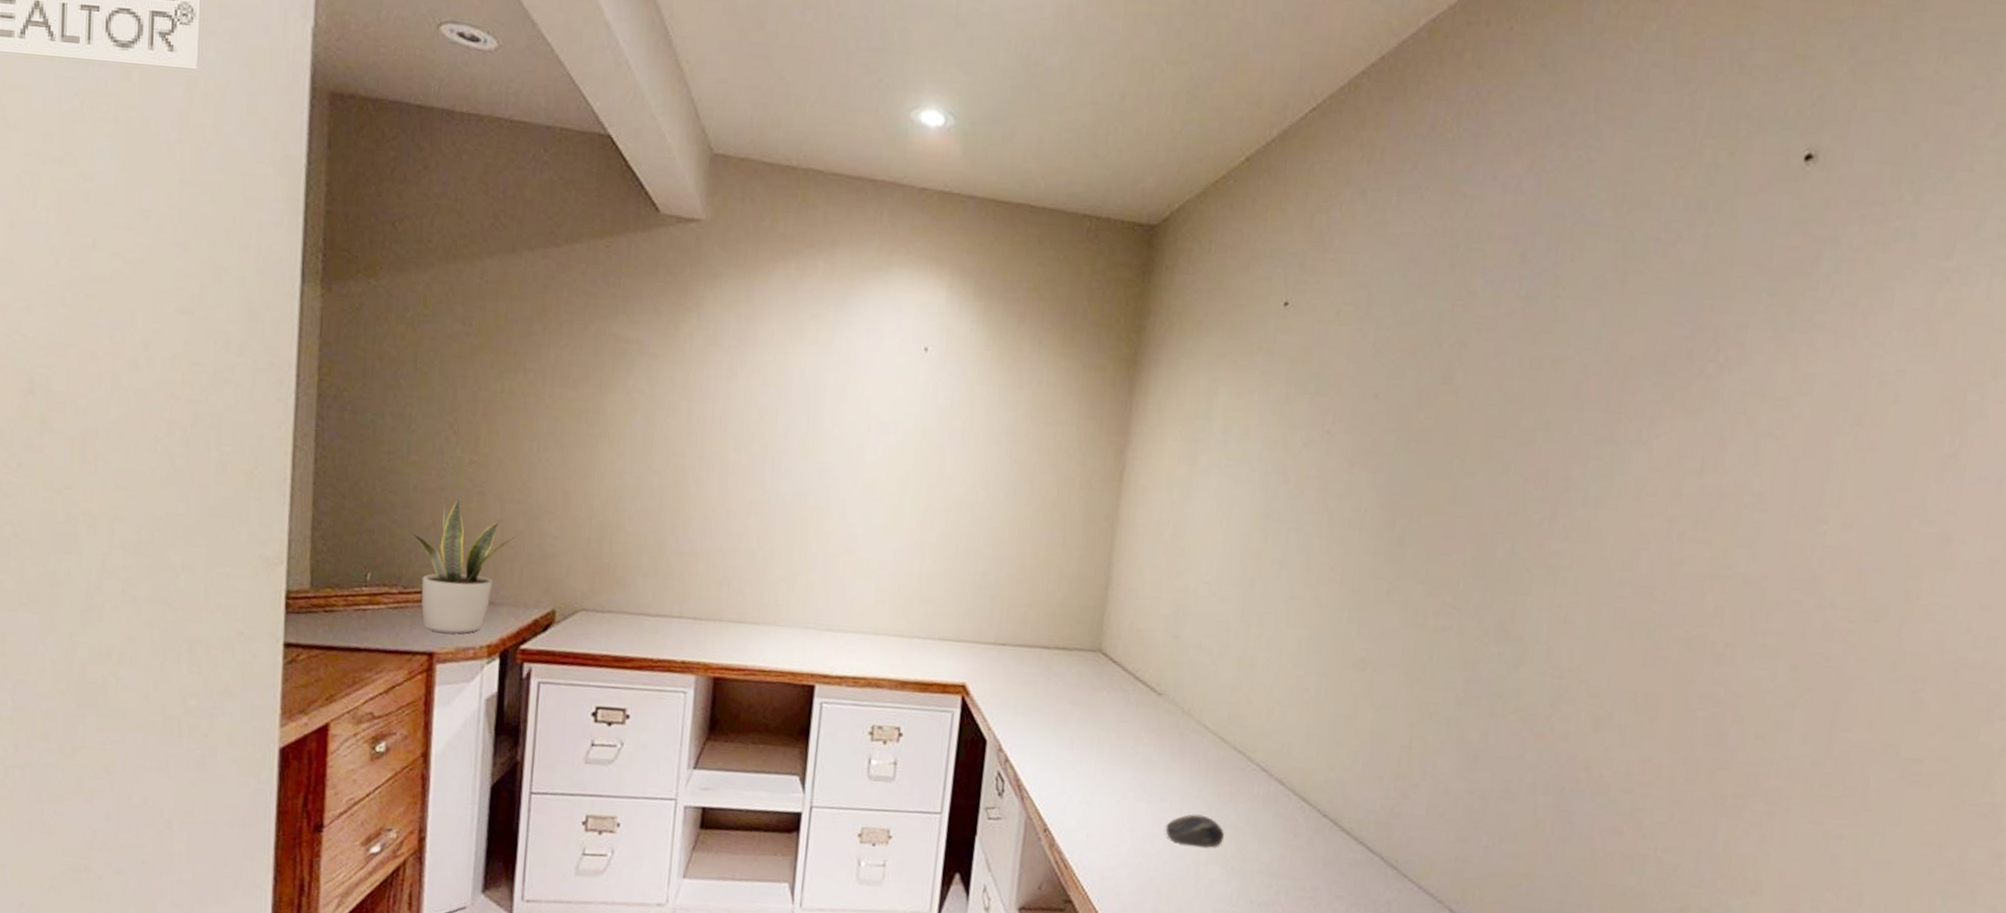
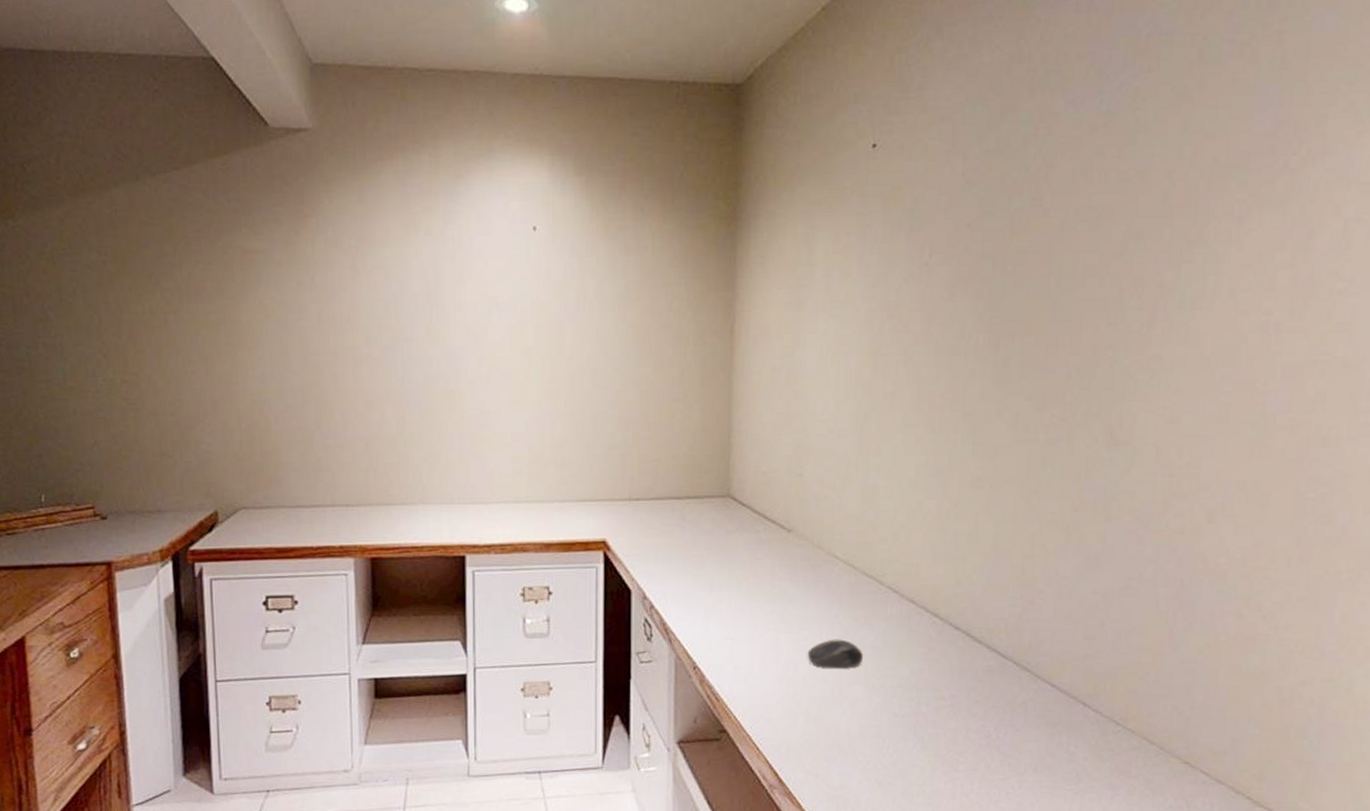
potted plant: present [410,495,516,634] -> none [75,414,173,544]

